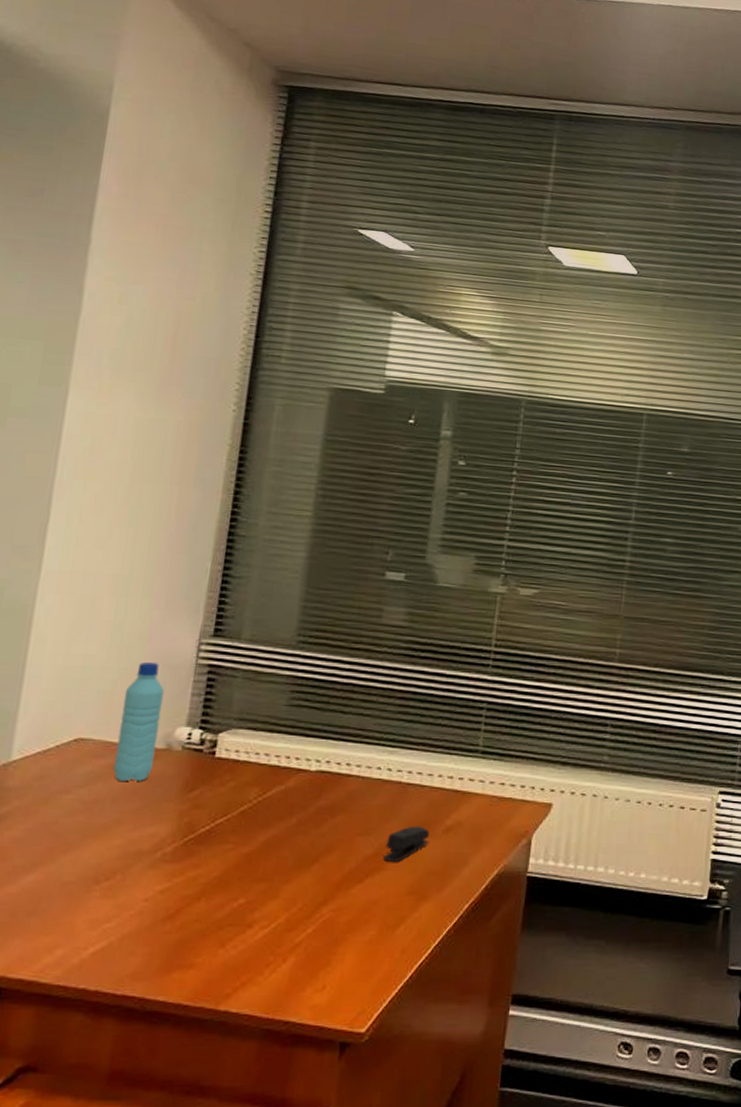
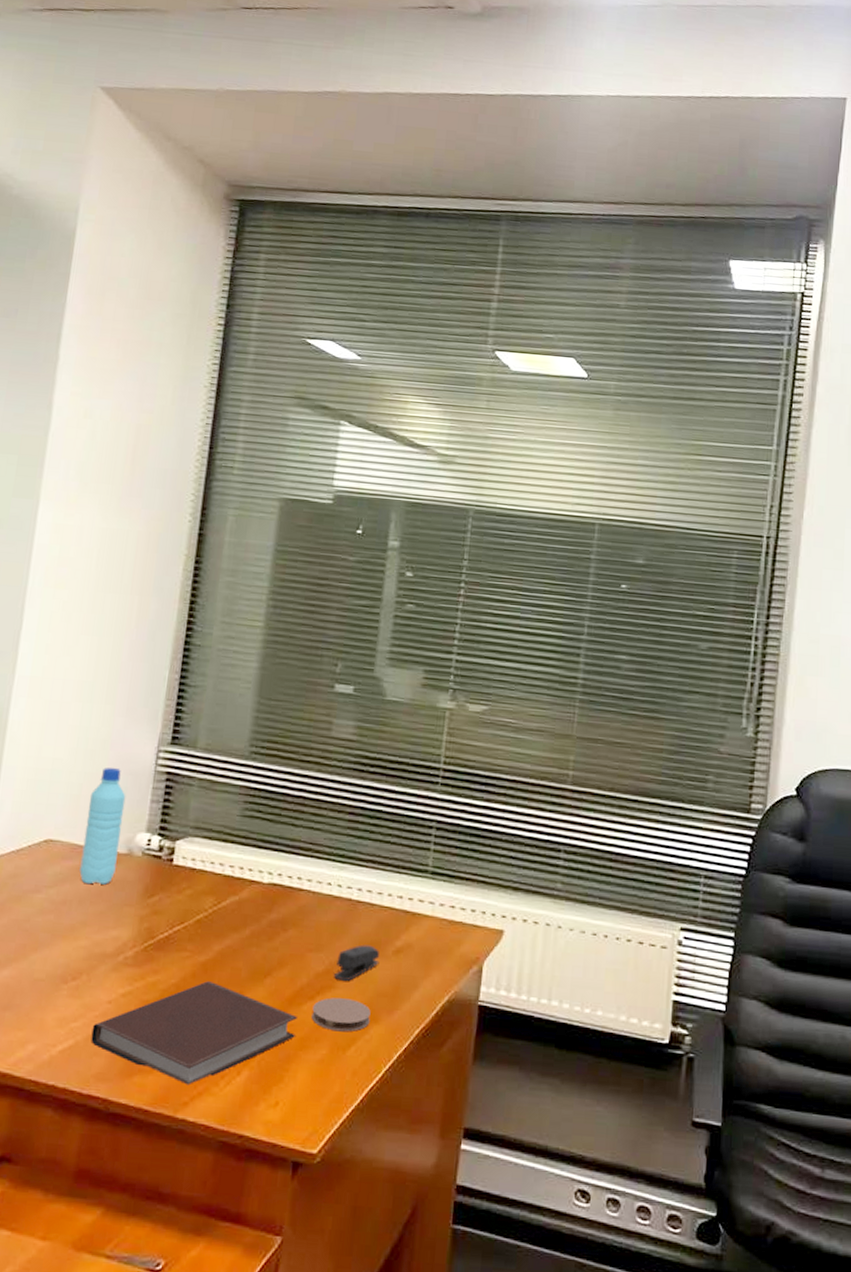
notebook: none [125,872,345,977] -> present [90,981,297,1086]
coaster: none [360,879,421,912] -> present [311,997,371,1032]

